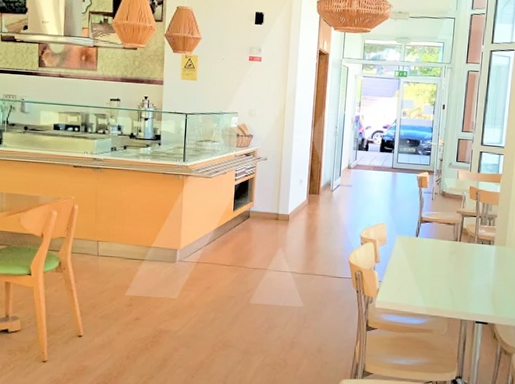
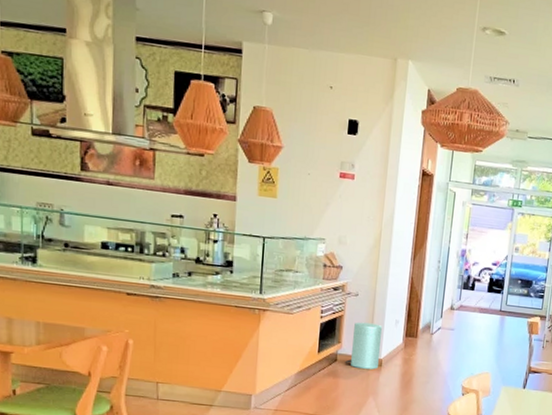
trash can: none [256,182,289,224] -> present [344,322,383,370]

